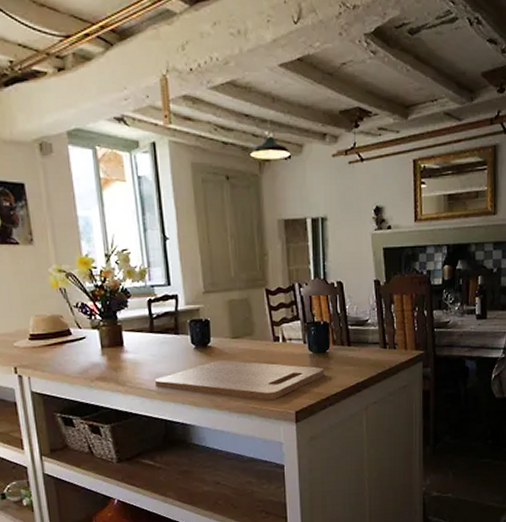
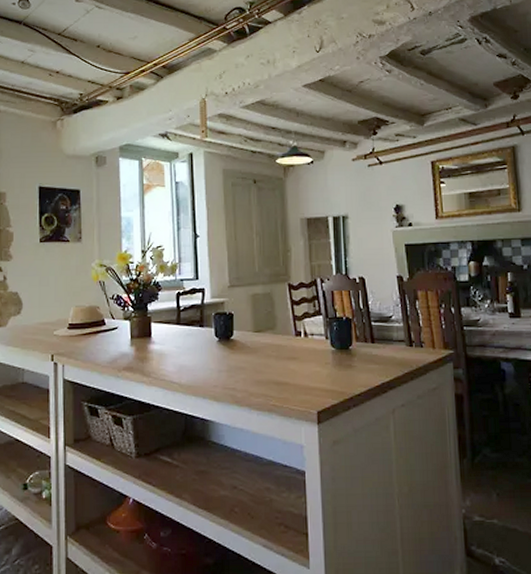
cutting board: present [155,360,325,401] -> none [179,354,348,399]

